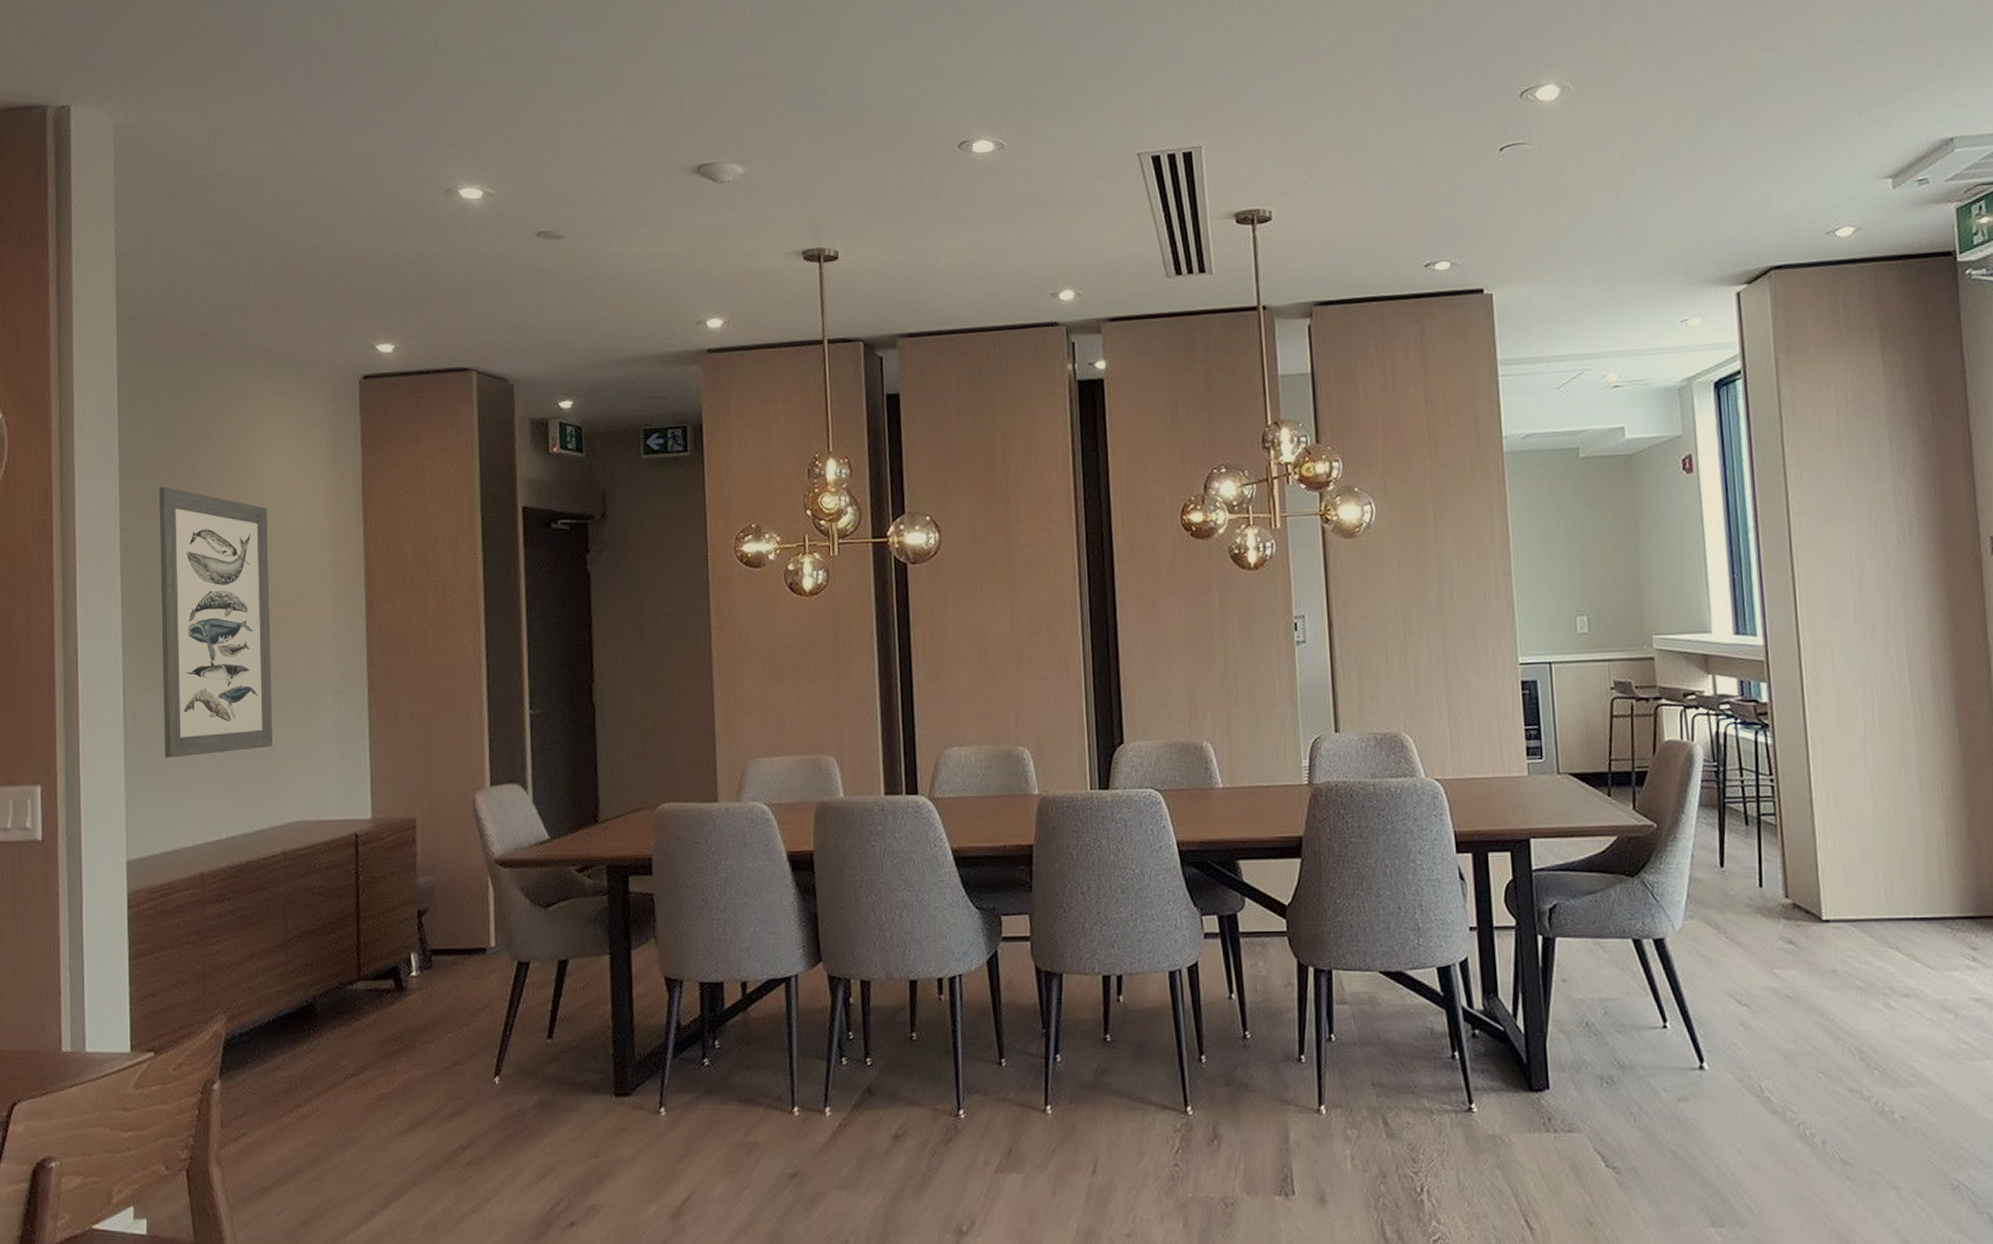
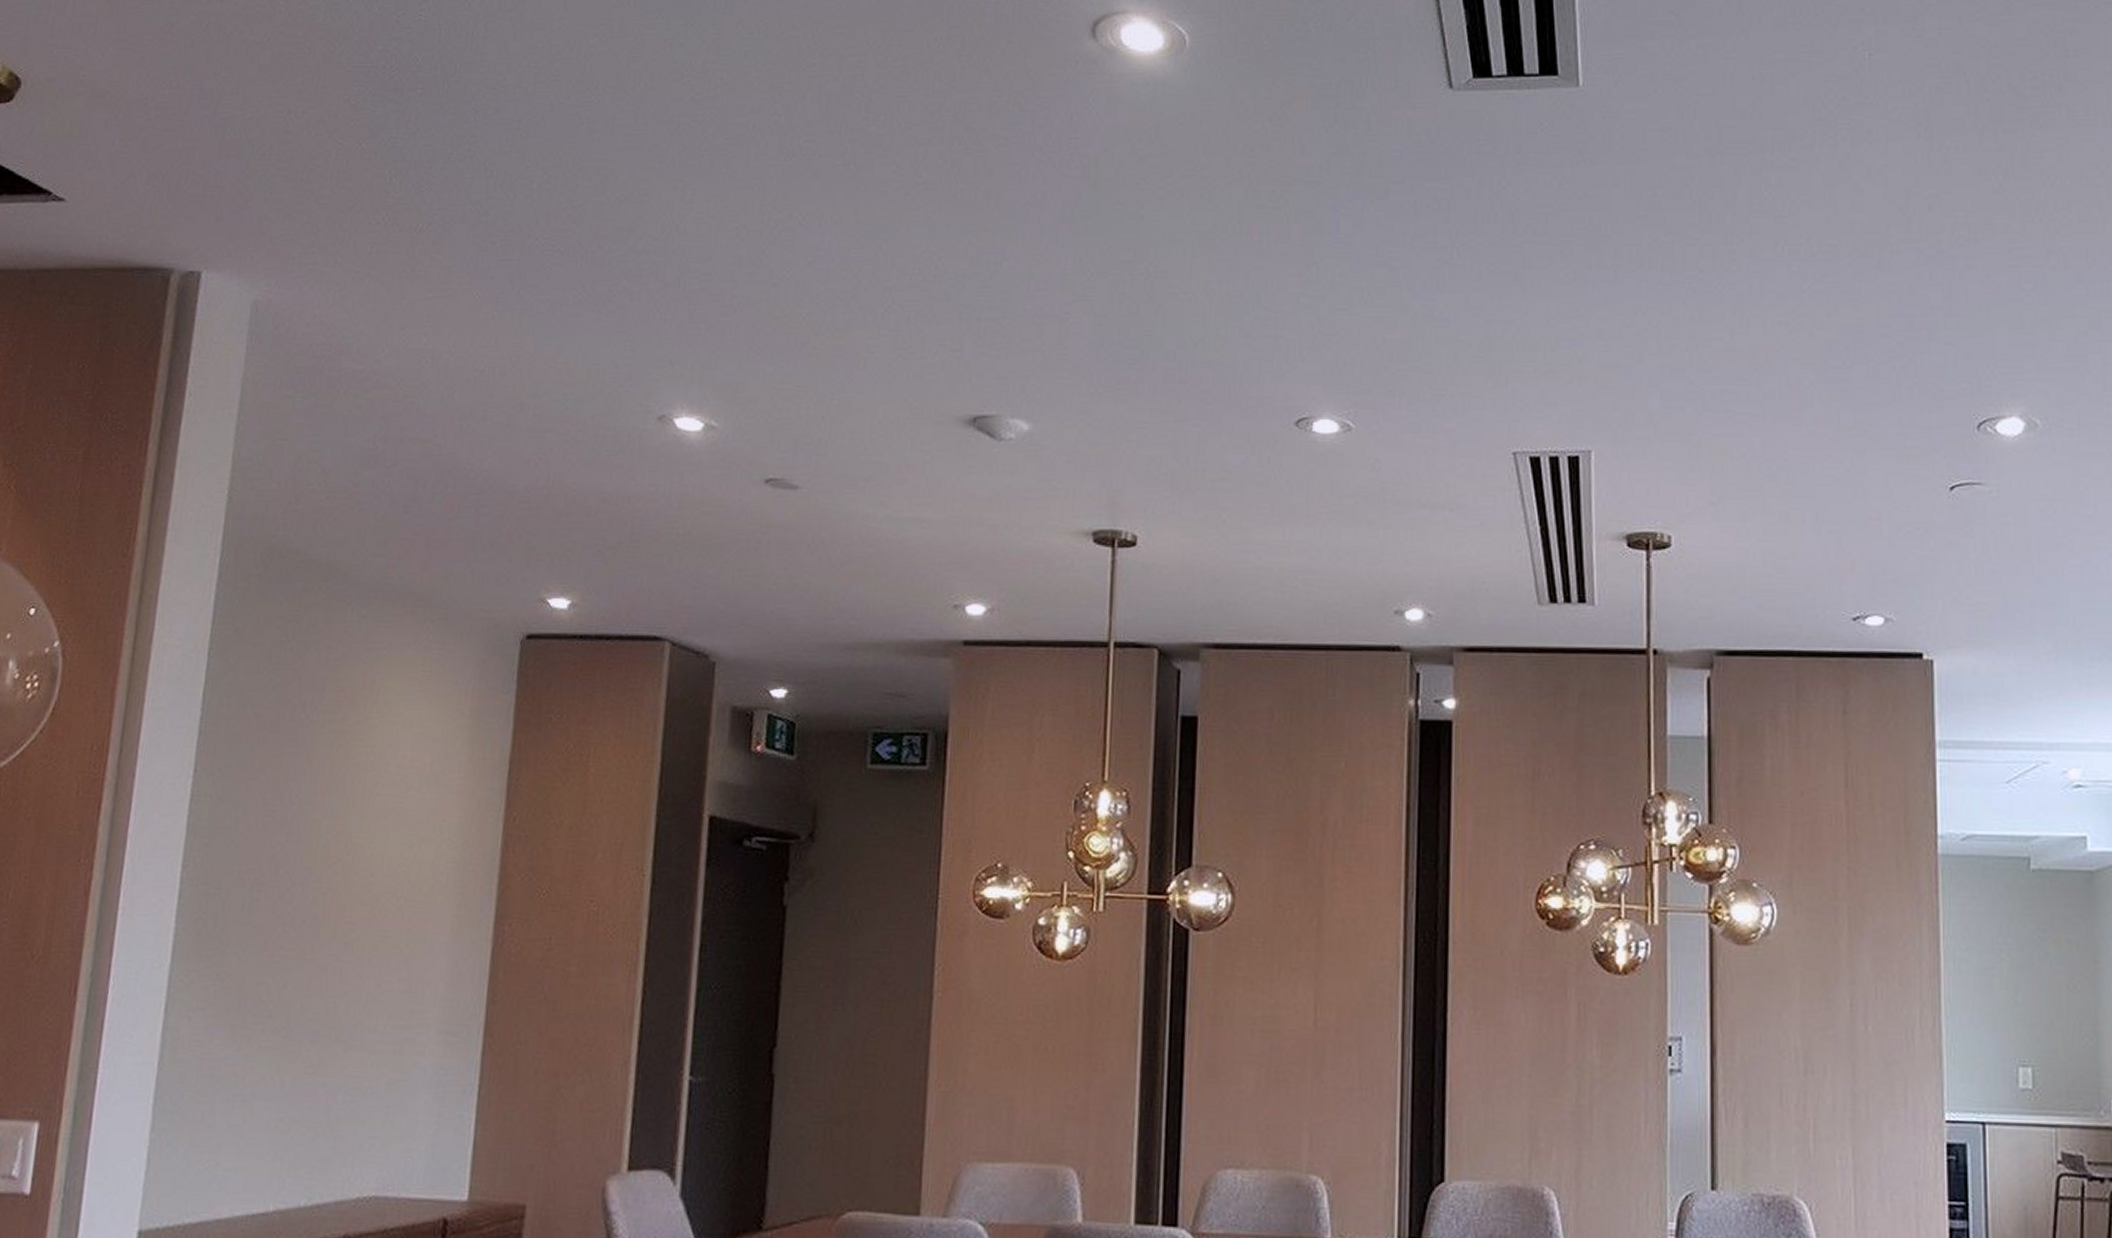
wall art: present [159,487,273,758] -> none [207,751,383,1100]

